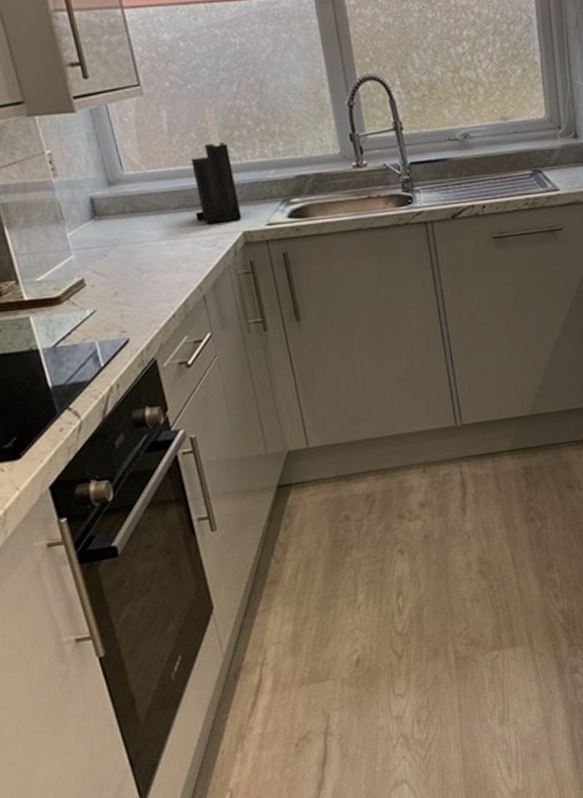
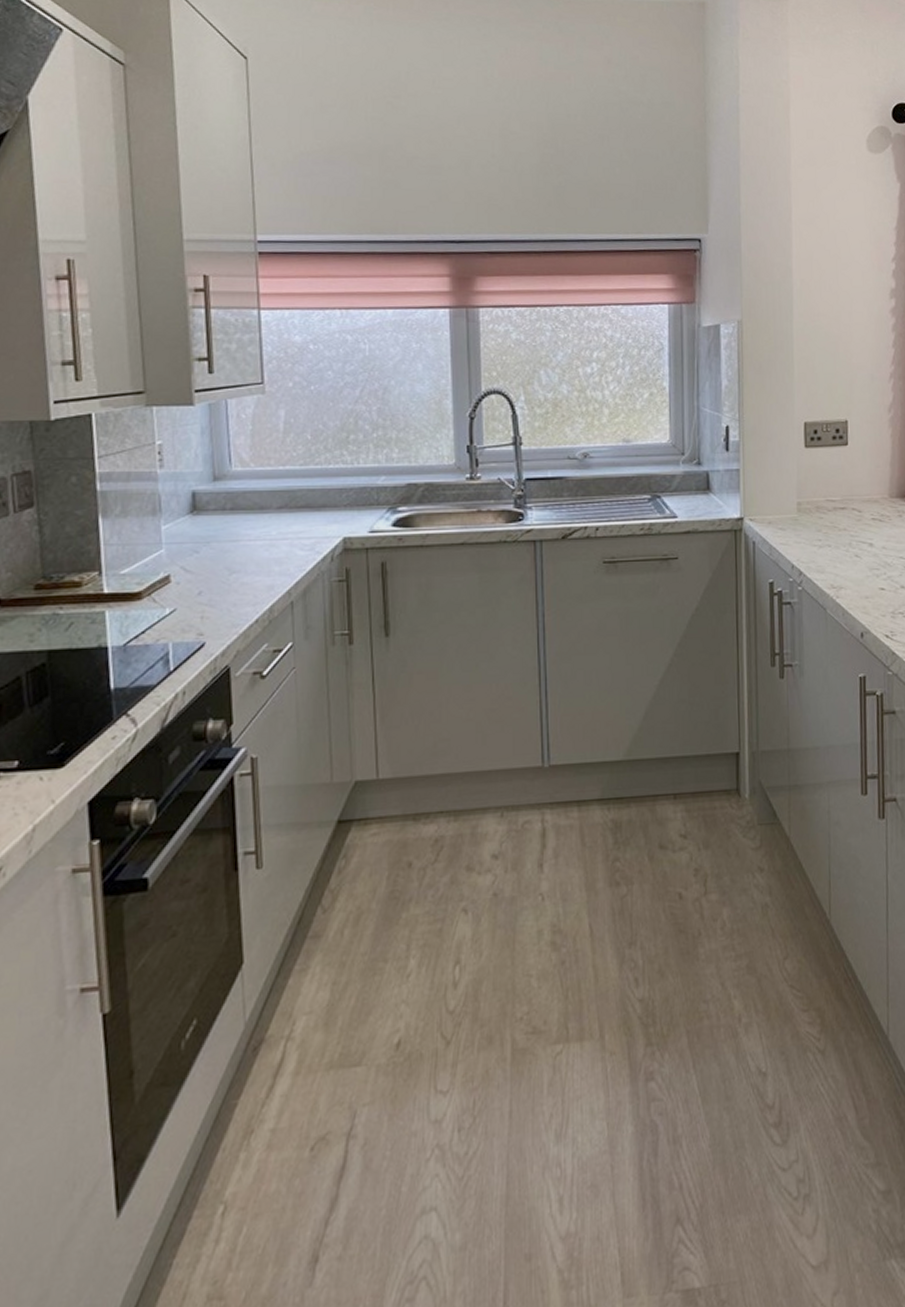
knife block: present [191,106,242,224] -> none [297,409,345,526]

